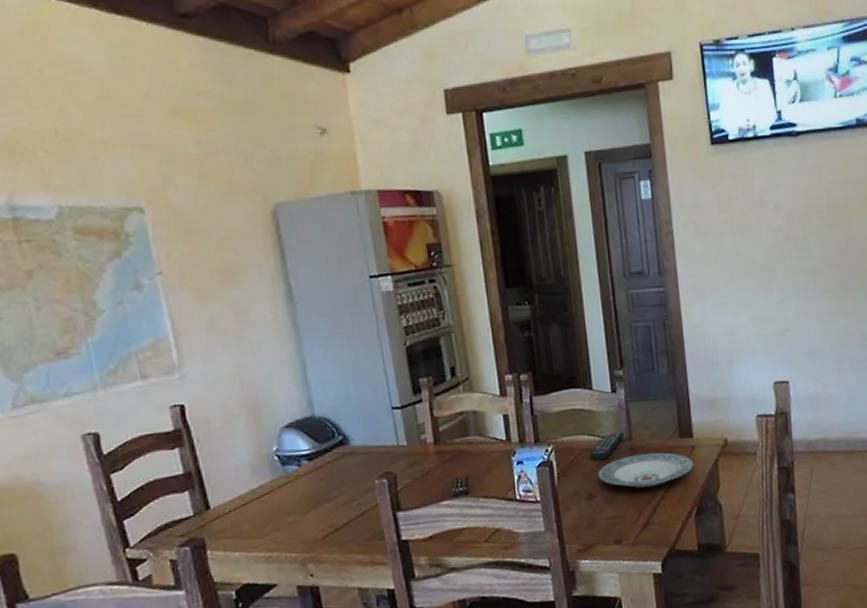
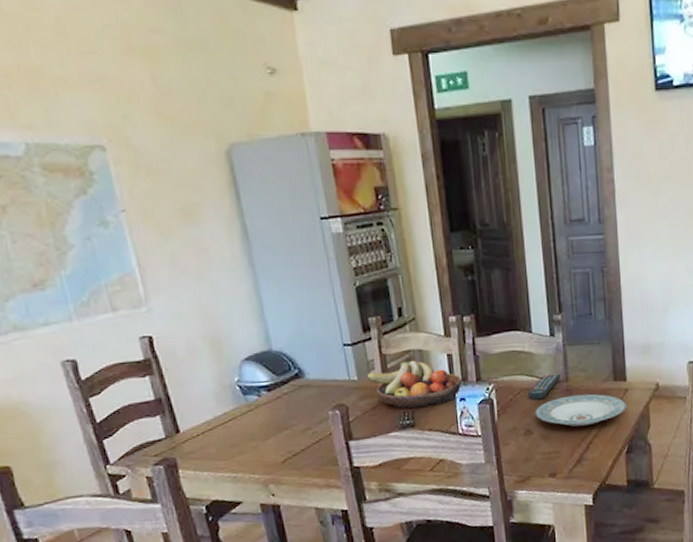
fruit bowl: none [416,422,519,475] -> present [366,360,462,409]

